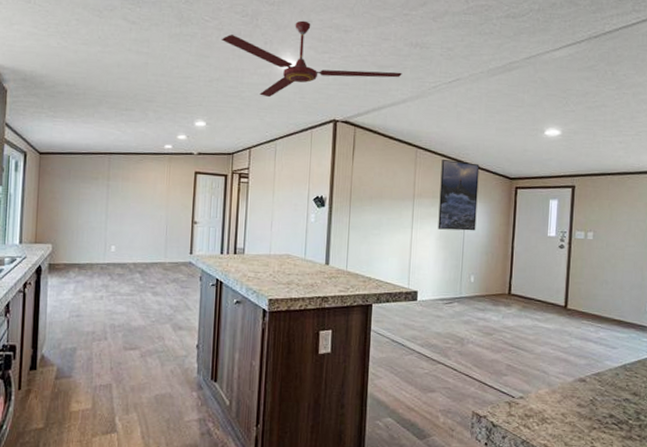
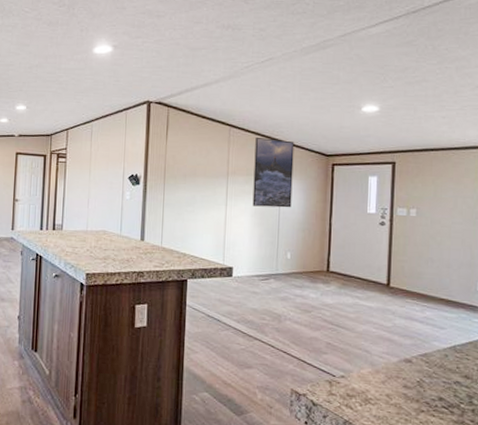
ceiling fan: present [221,20,402,98] -> none [40,8,214,82]

